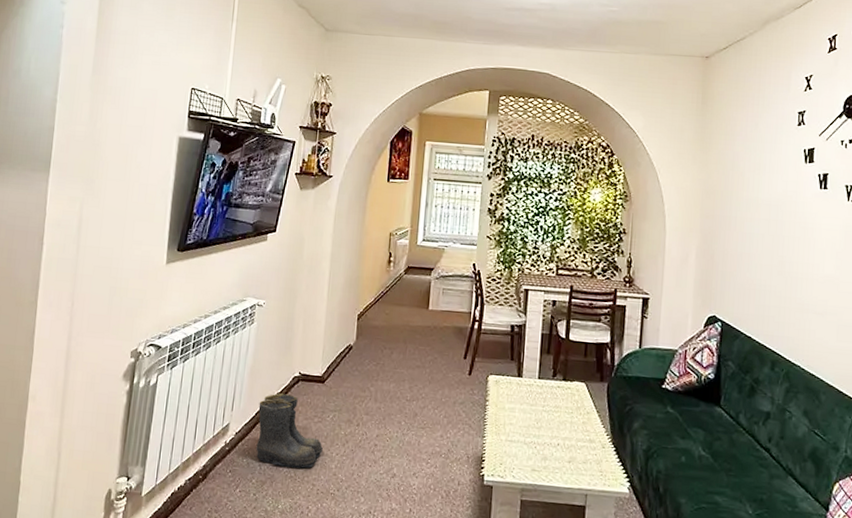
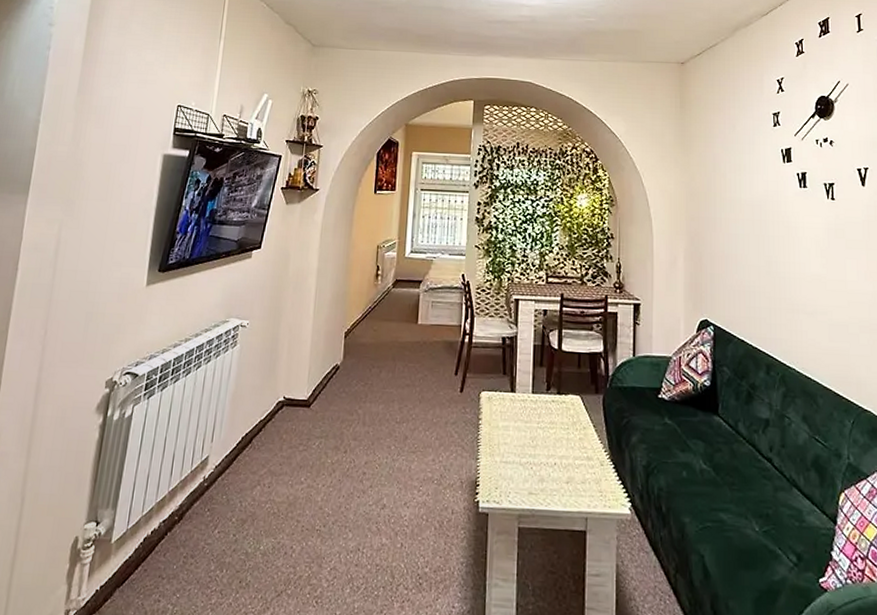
boots: present [256,393,323,469] -> none [236,420,308,504]

